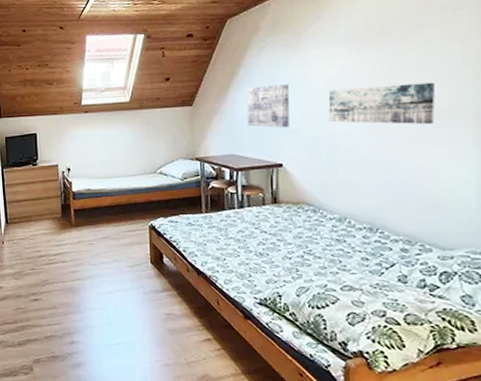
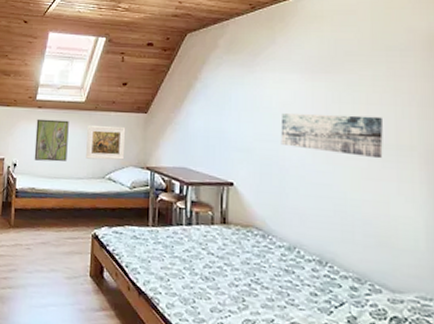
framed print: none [84,121,118,163] -> present [34,118,69,162]
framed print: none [135,121,174,156] -> present [86,125,126,160]
wall art: present [246,84,290,128] -> none [200,101,244,147]

